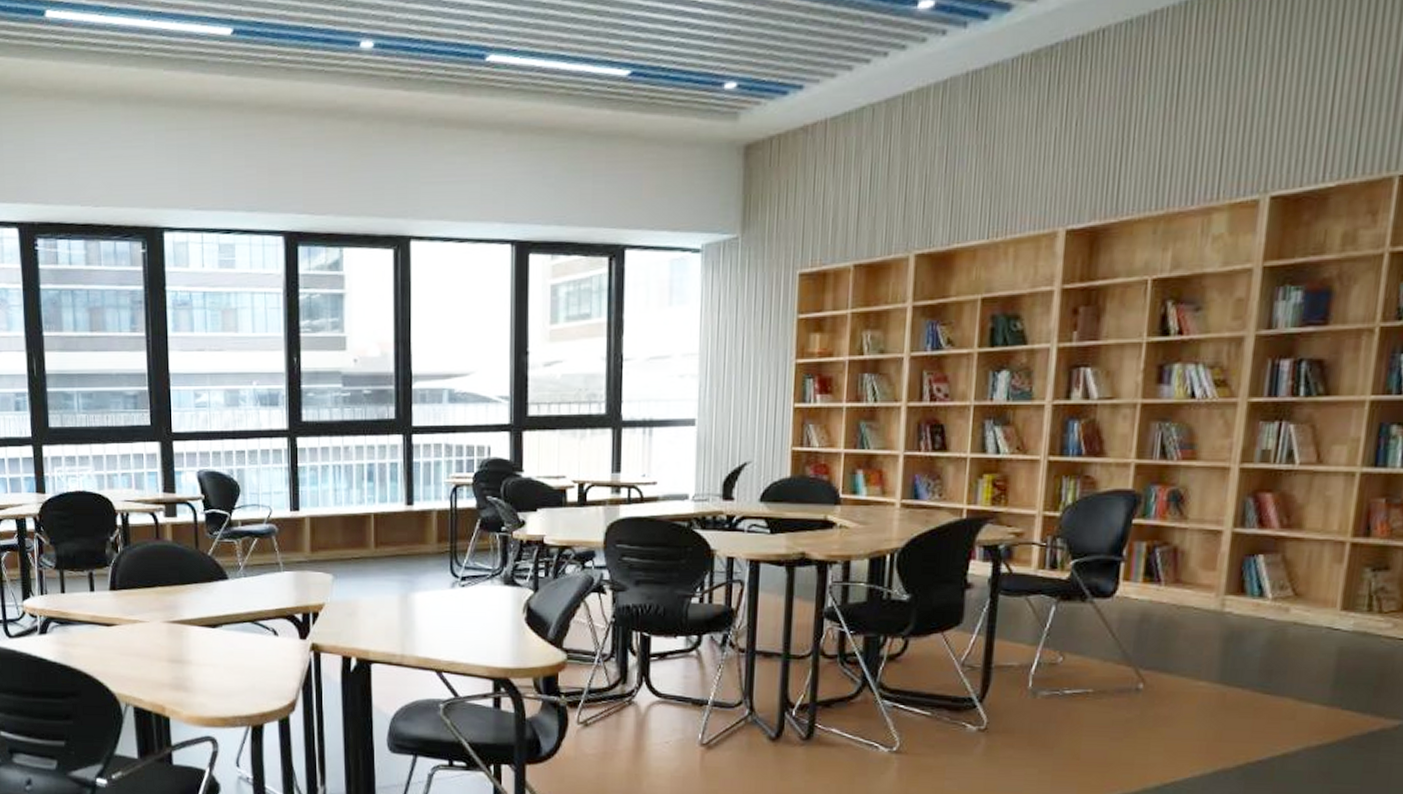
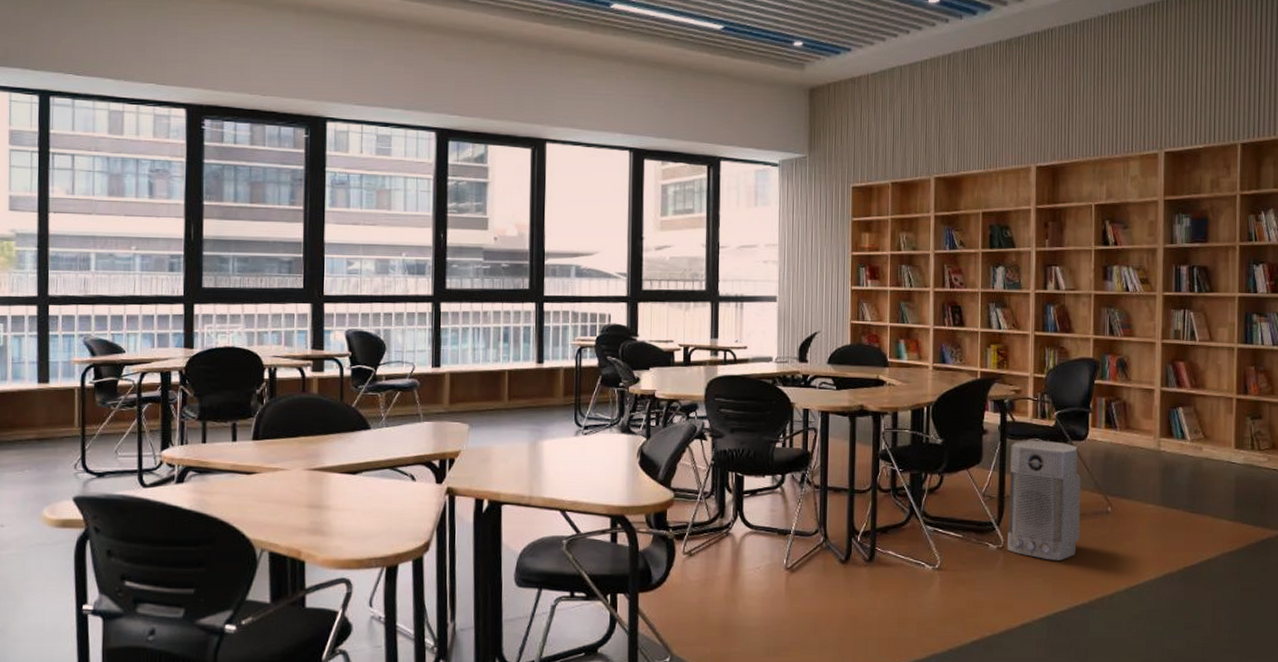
air purifier: none [990,597,1102,748] -> present [1006,441,1081,561]

